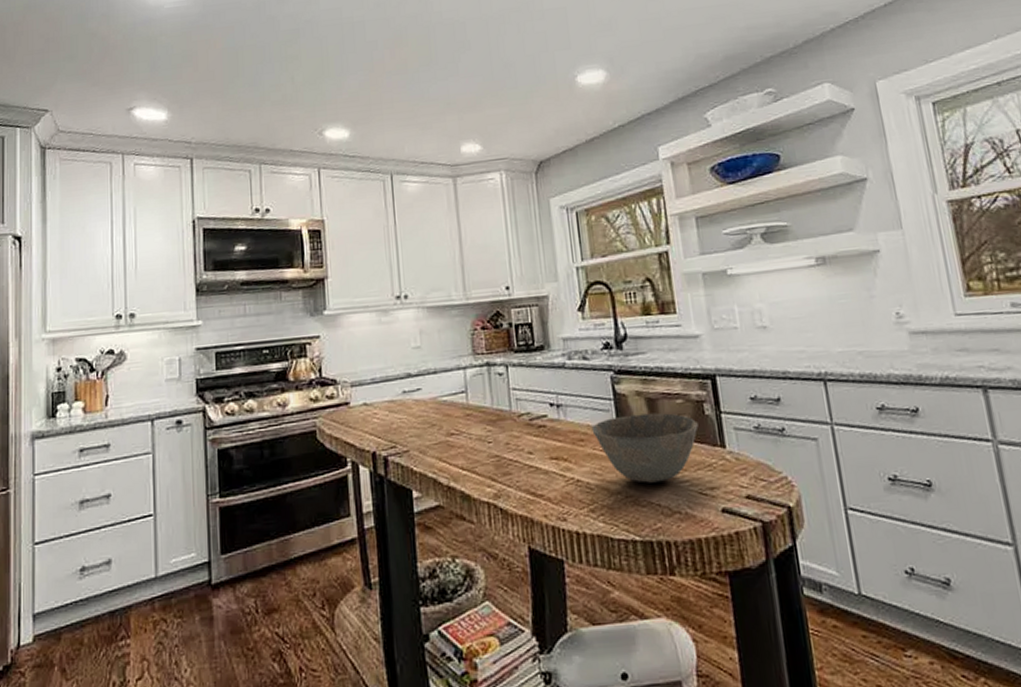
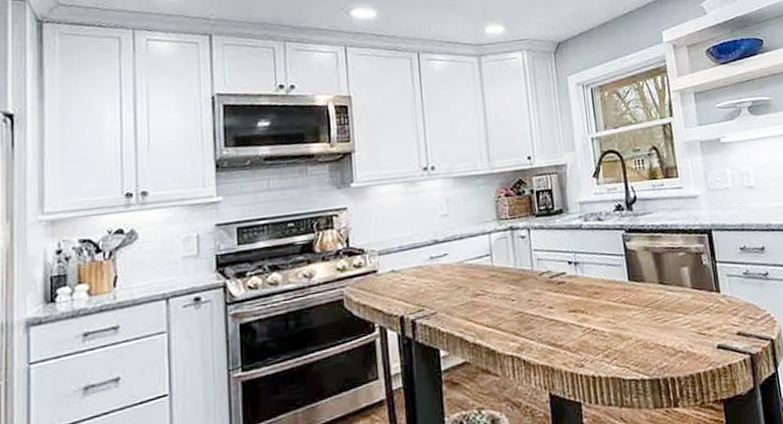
bowl: present [591,412,699,483] -> none [605,265,698,328]

